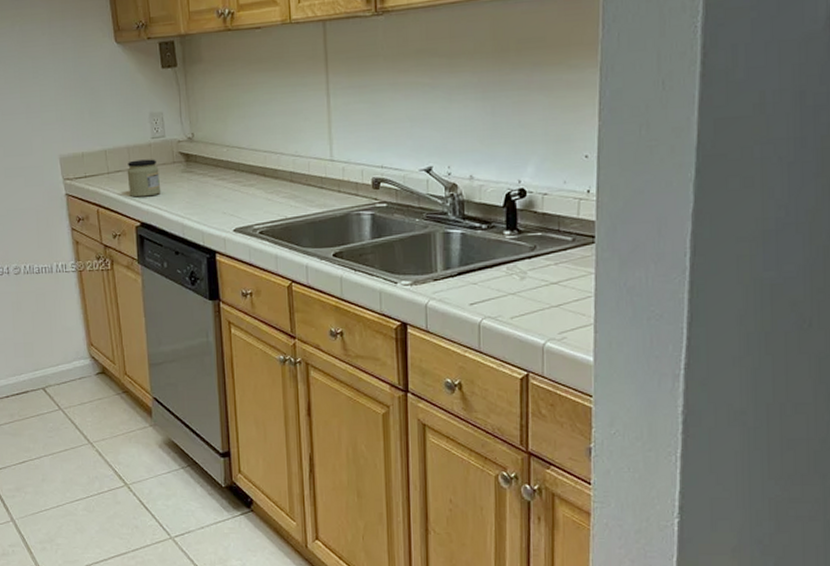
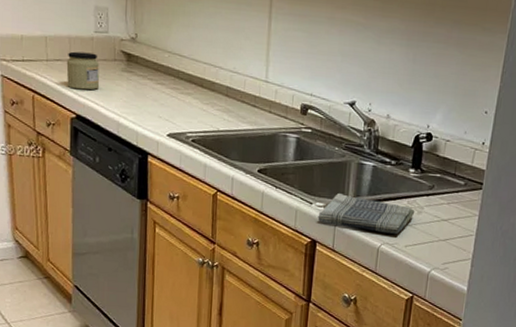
dish towel: none [405,268,517,306] -> present [318,193,415,234]

